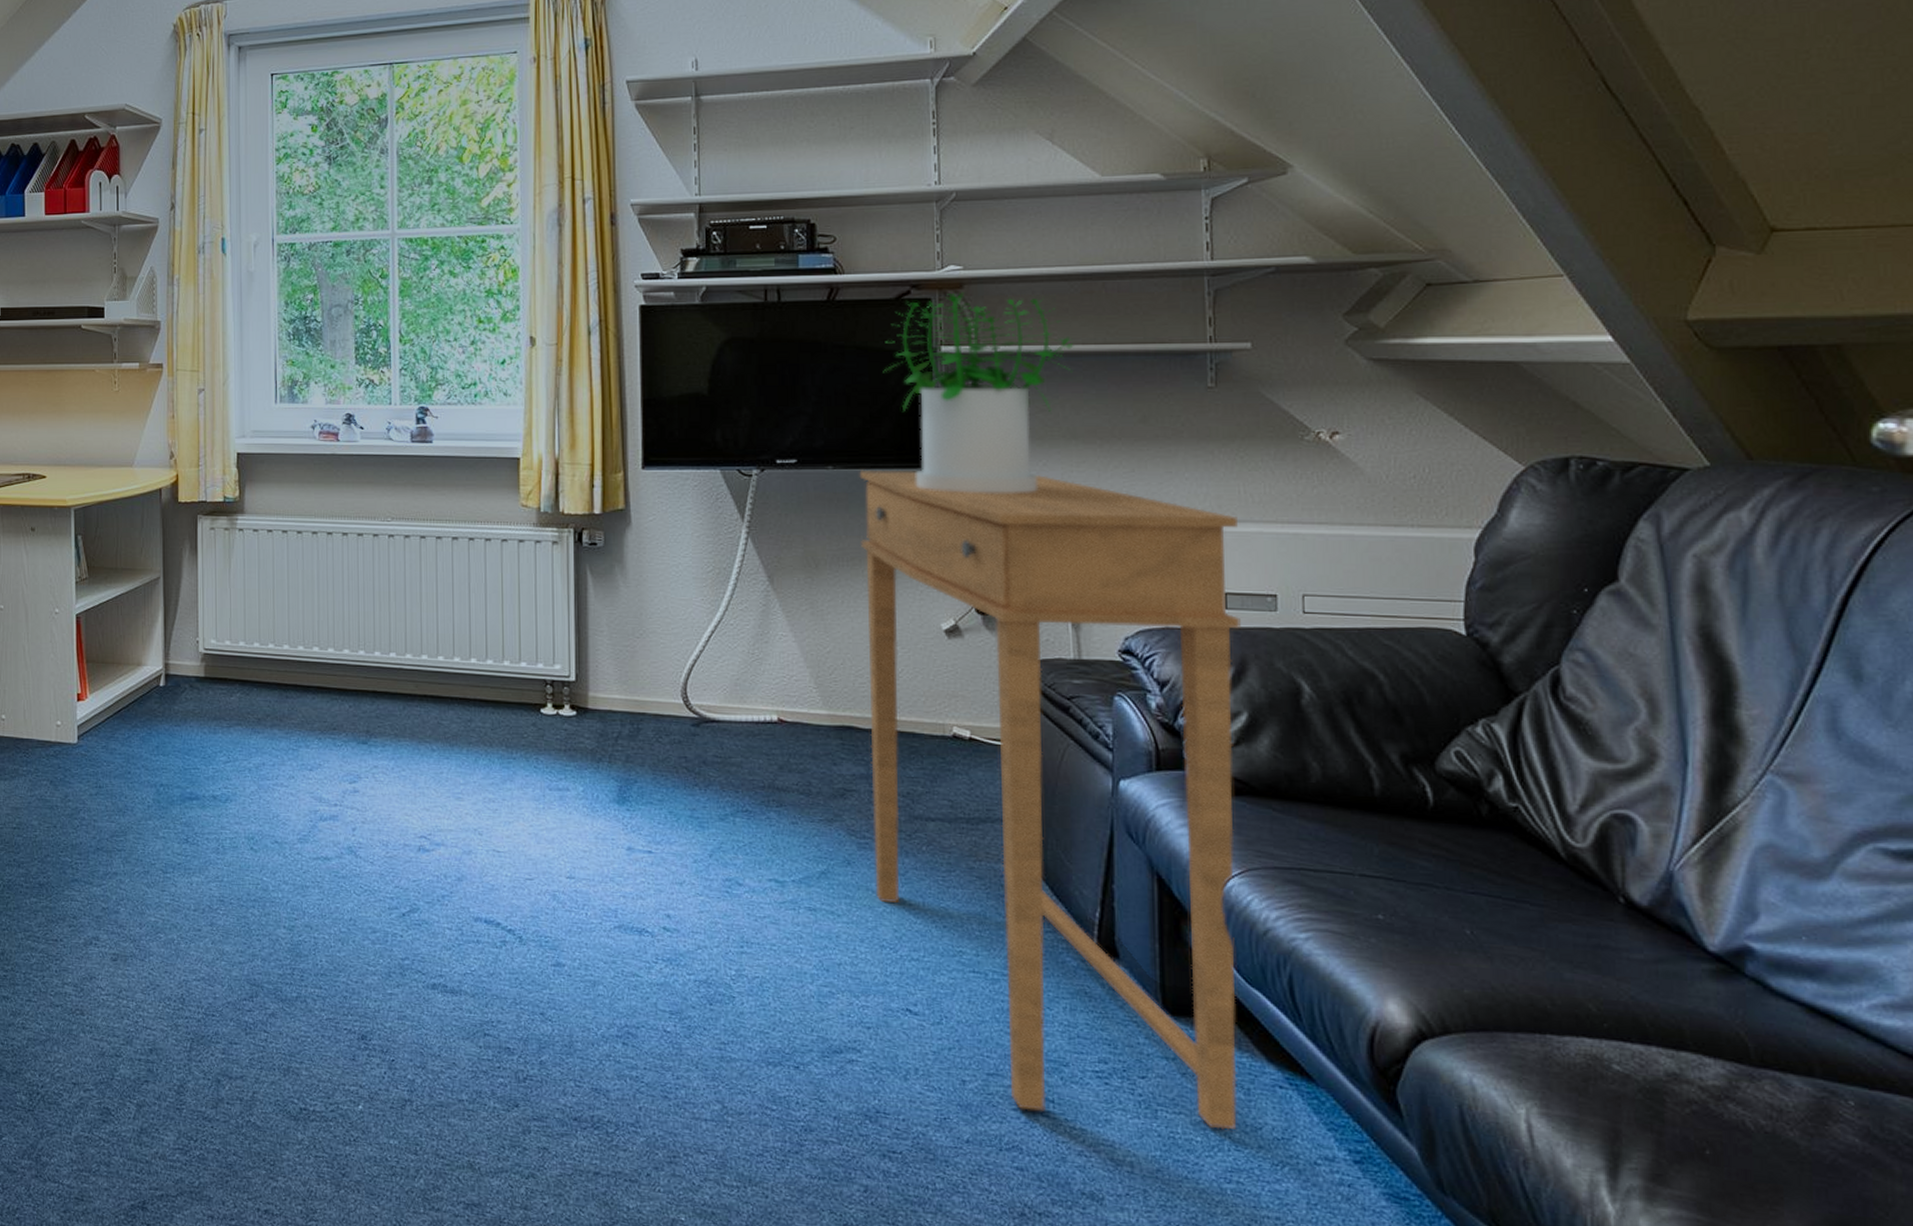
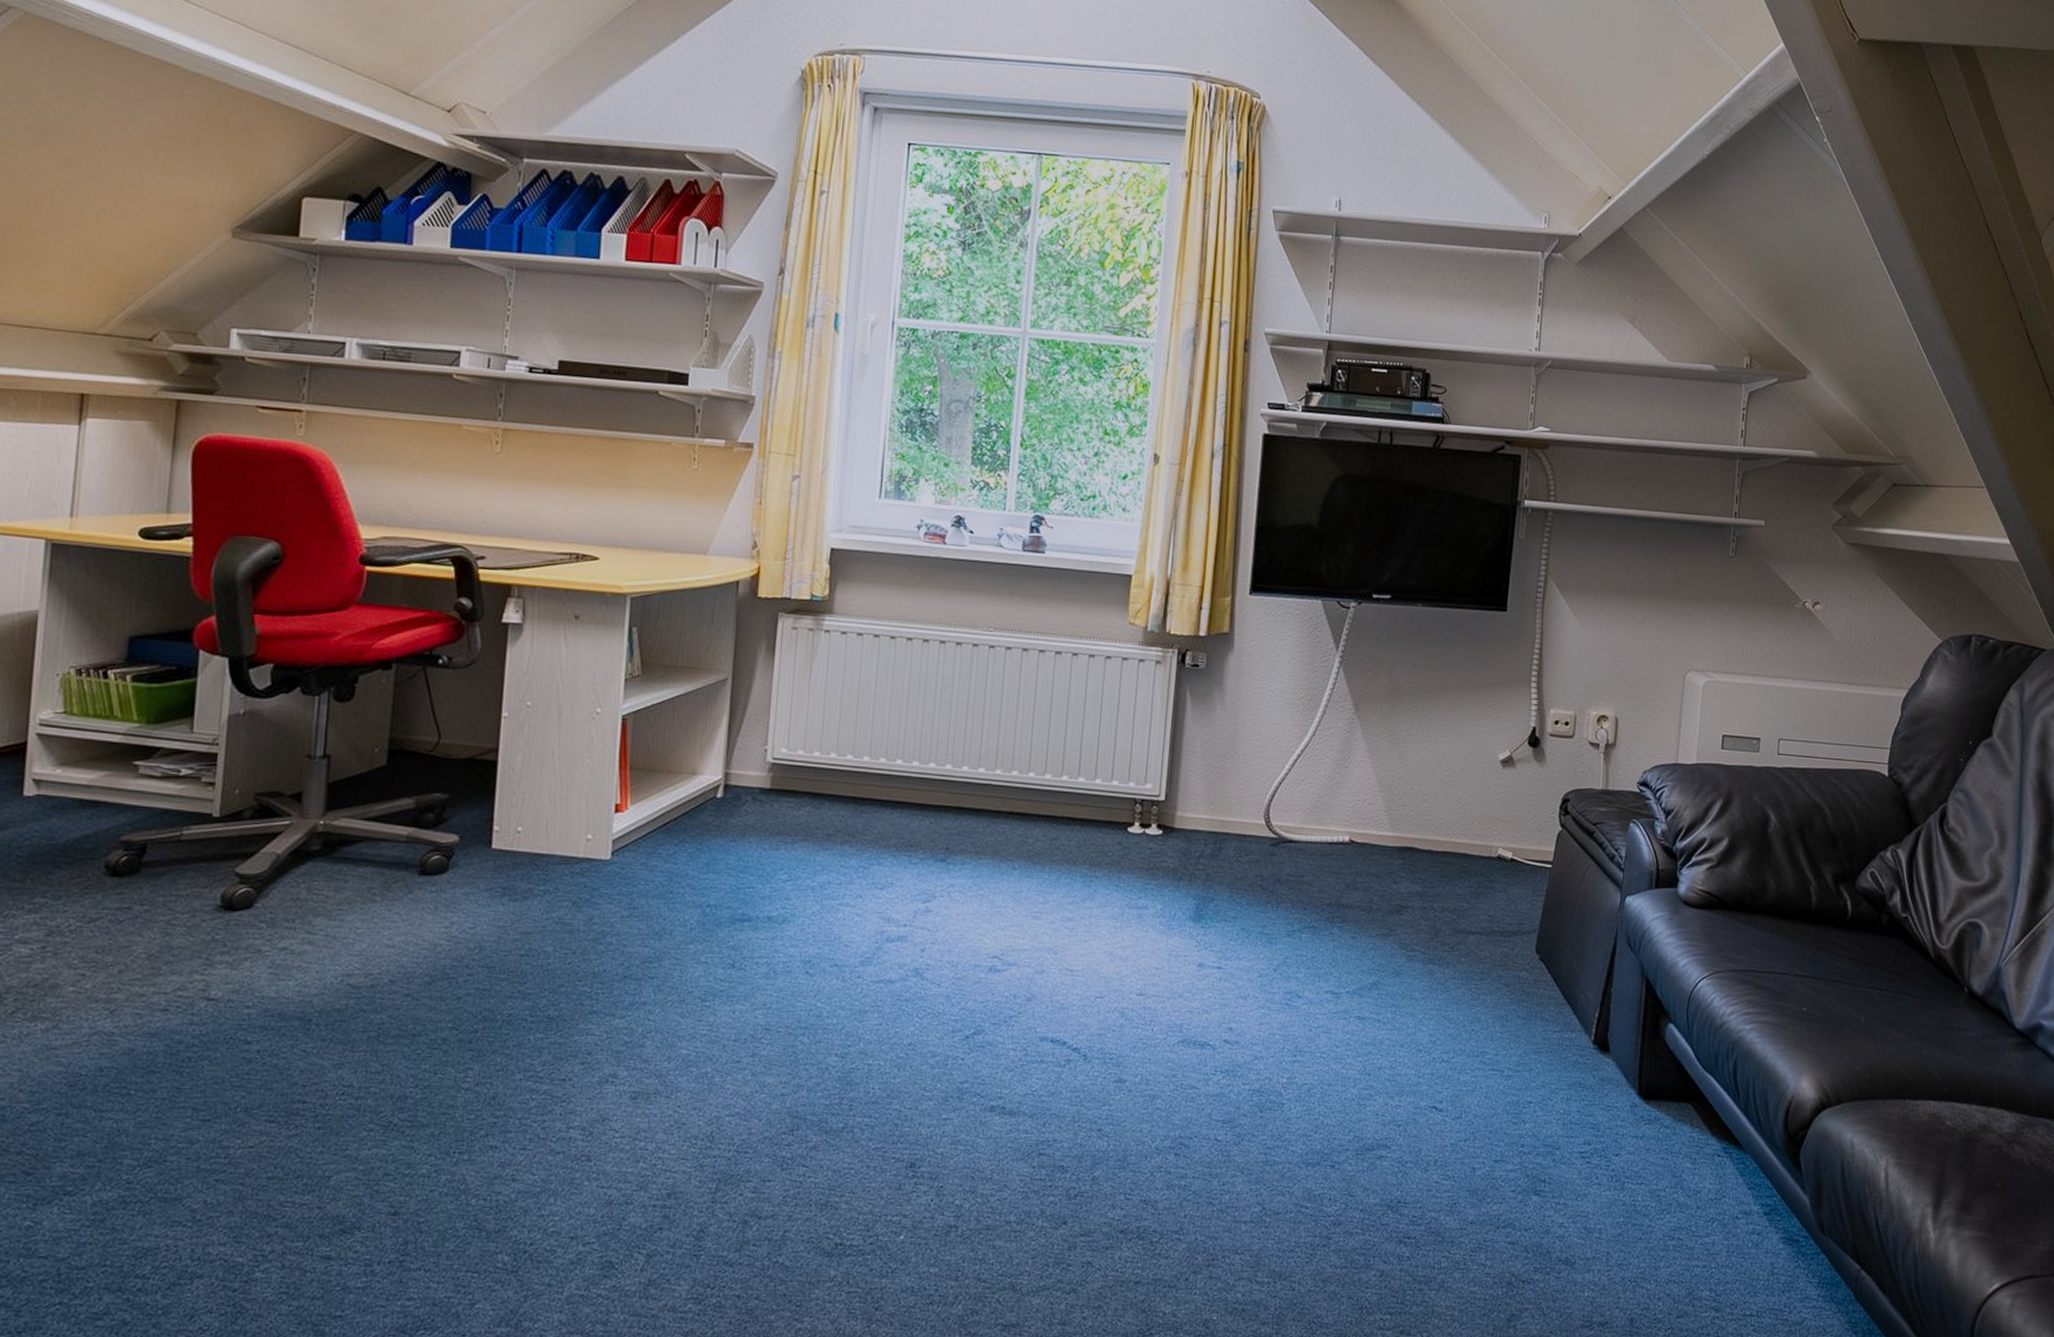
side table: present [859,469,1241,1130] -> none [1418,609,1739,1195]
potted plant: present [883,292,1074,493] -> none [1474,452,1632,639]

